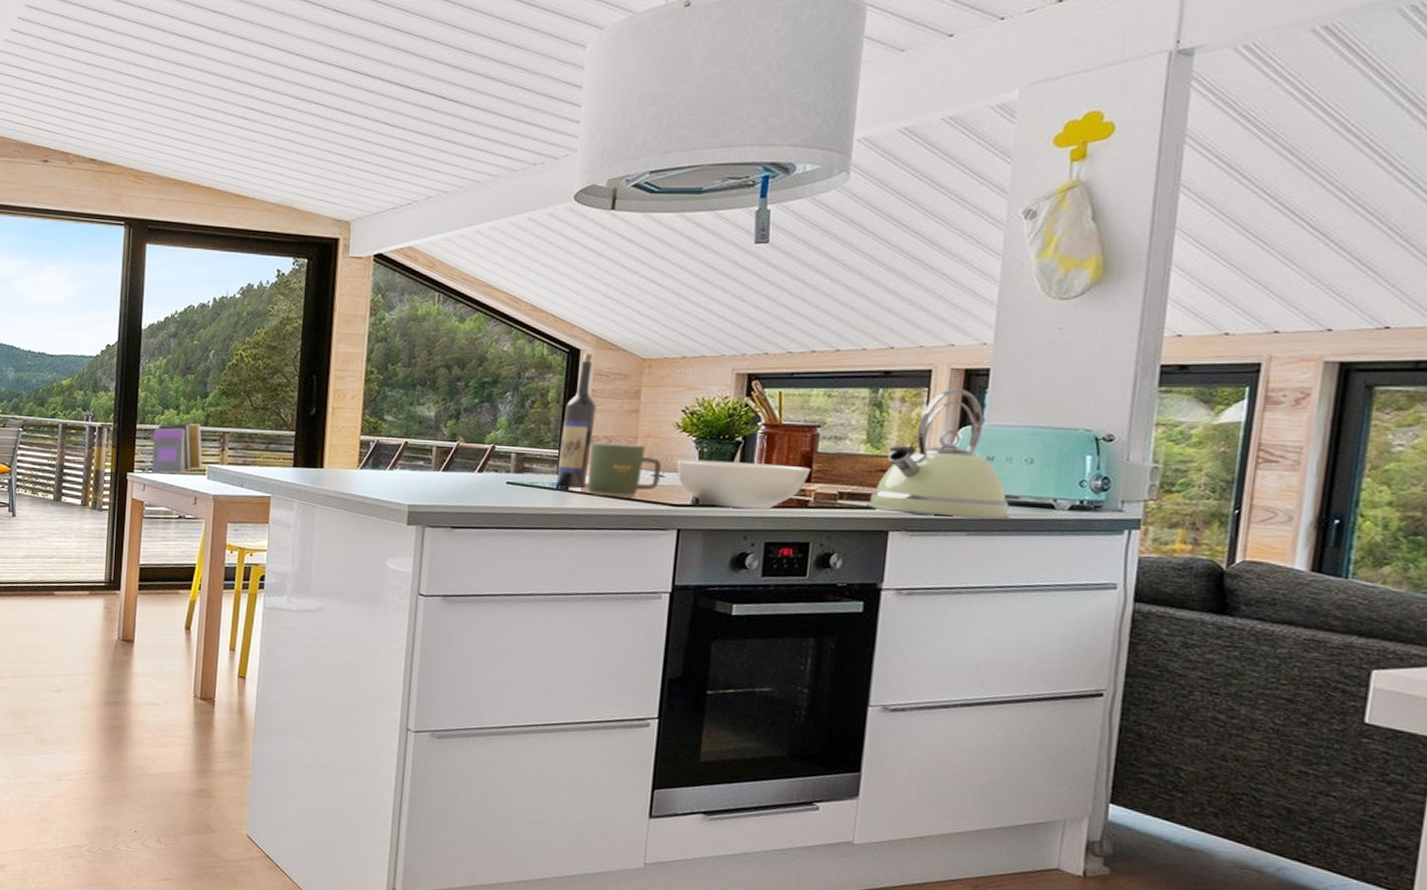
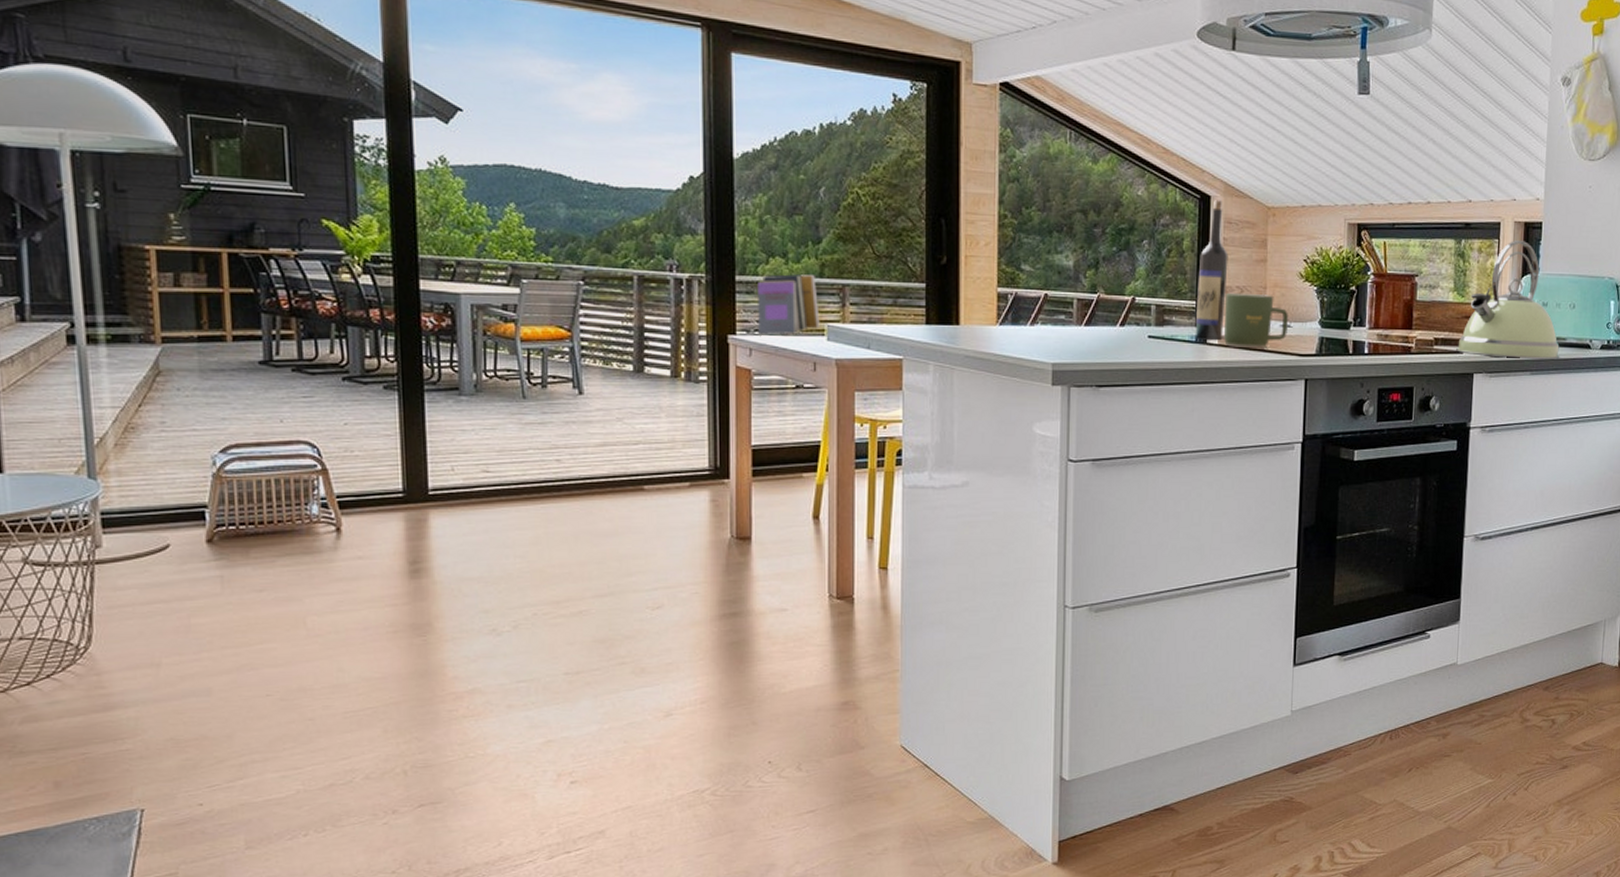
bowl: present [676,459,812,509] -> none [1301,309,1413,356]

